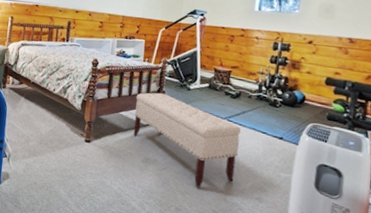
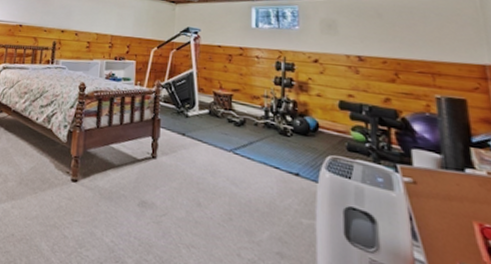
bench: present [133,92,241,188] -> none [126,120,250,240]

